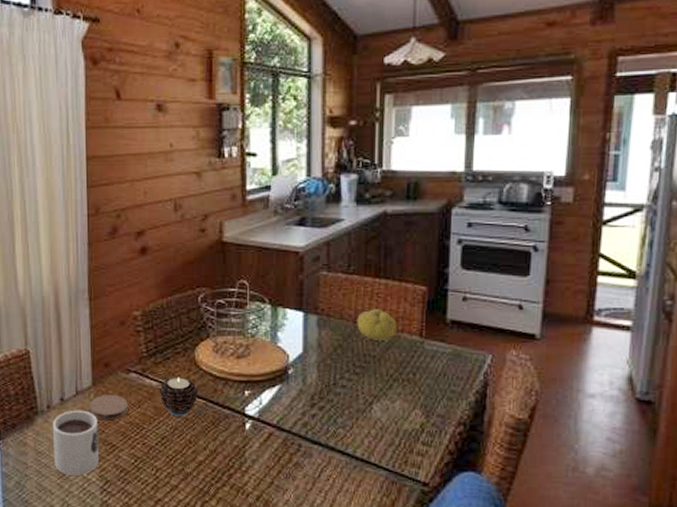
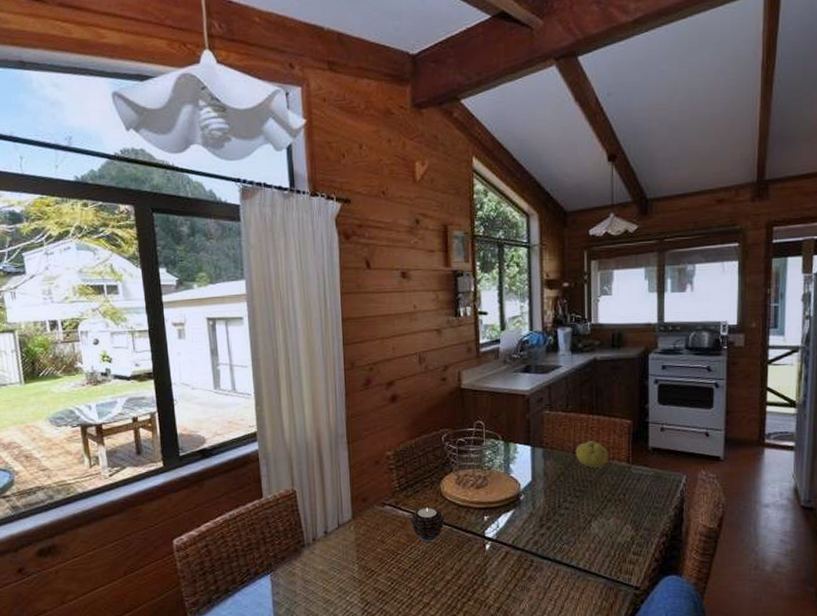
mug: present [53,410,99,476] -> none [318,541,360,600]
coaster: present [89,394,128,421] -> none [350,525,384,549]

